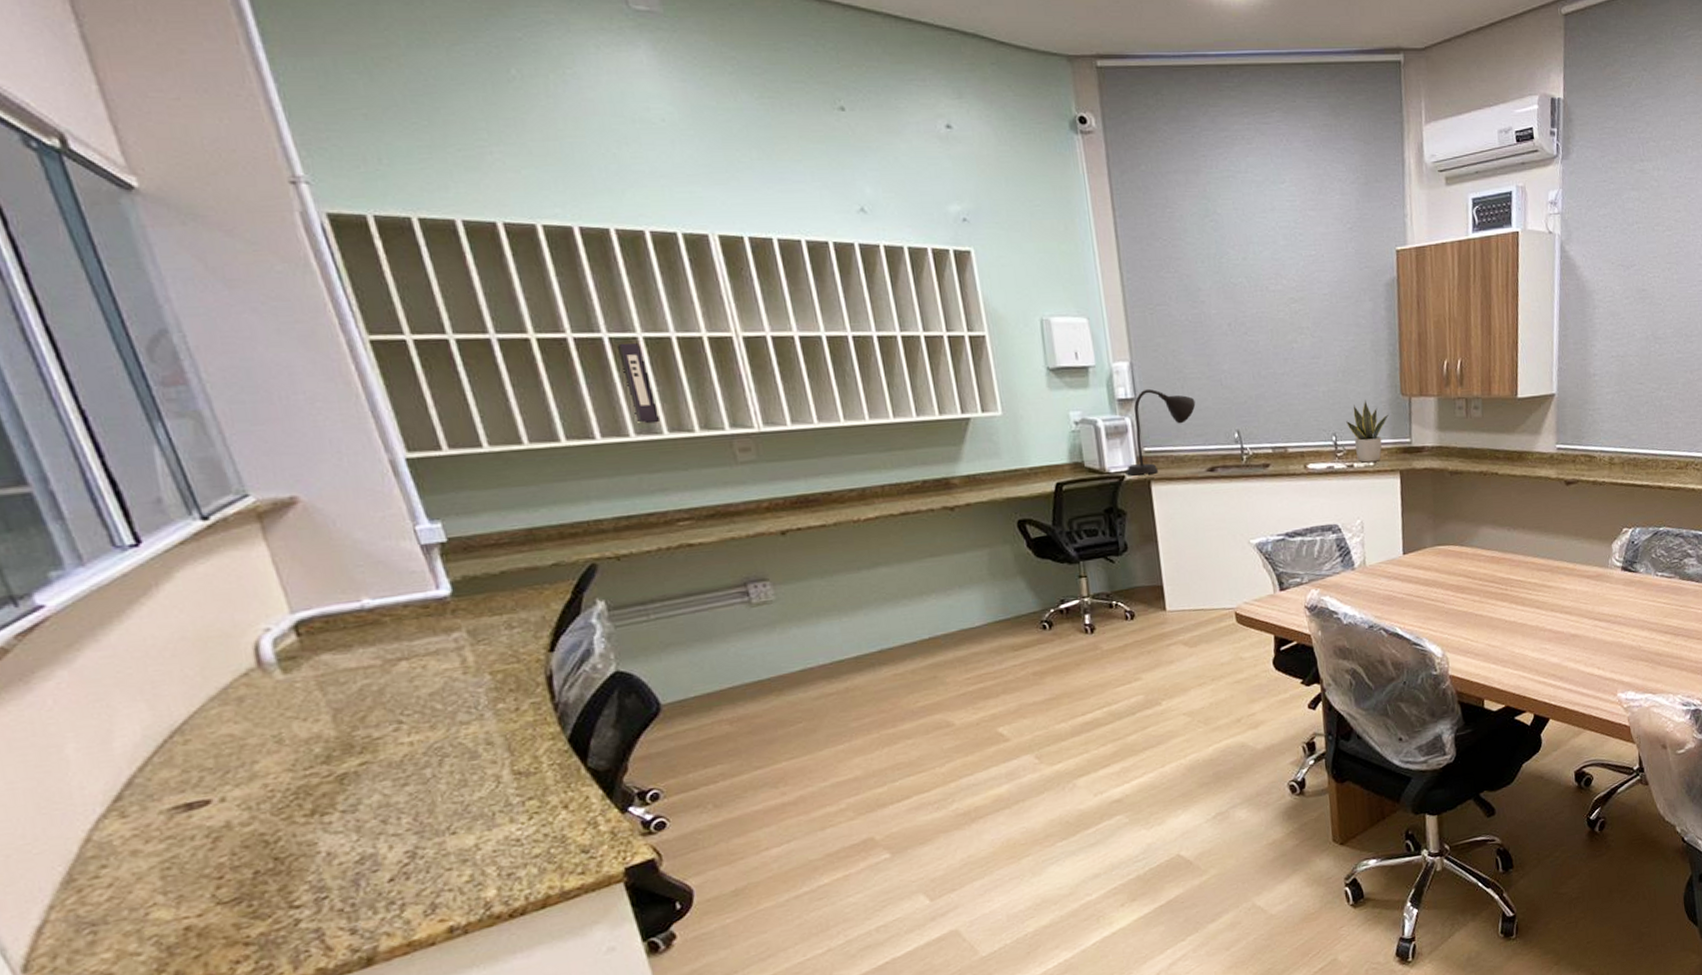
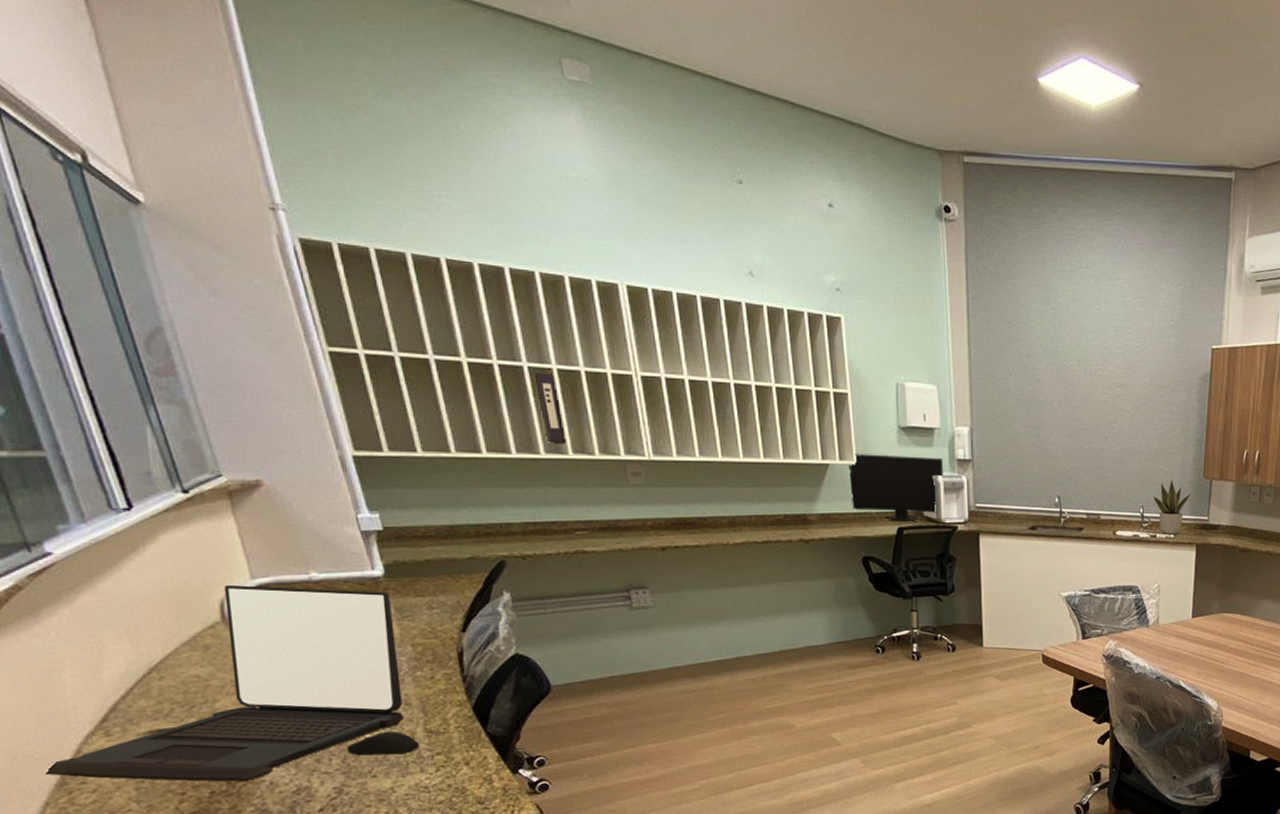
laptop: none [48,613,486,873] -> present [46,585,404,782]
computer mouse: none [418,776,507,810] -> present [346,731,419,755]
computer monitor: none [993,399,1103,476] -> present [849,454,943,521]
desk lamp: present [1125,388,1196,476] -> none [958,452,1024,527]

